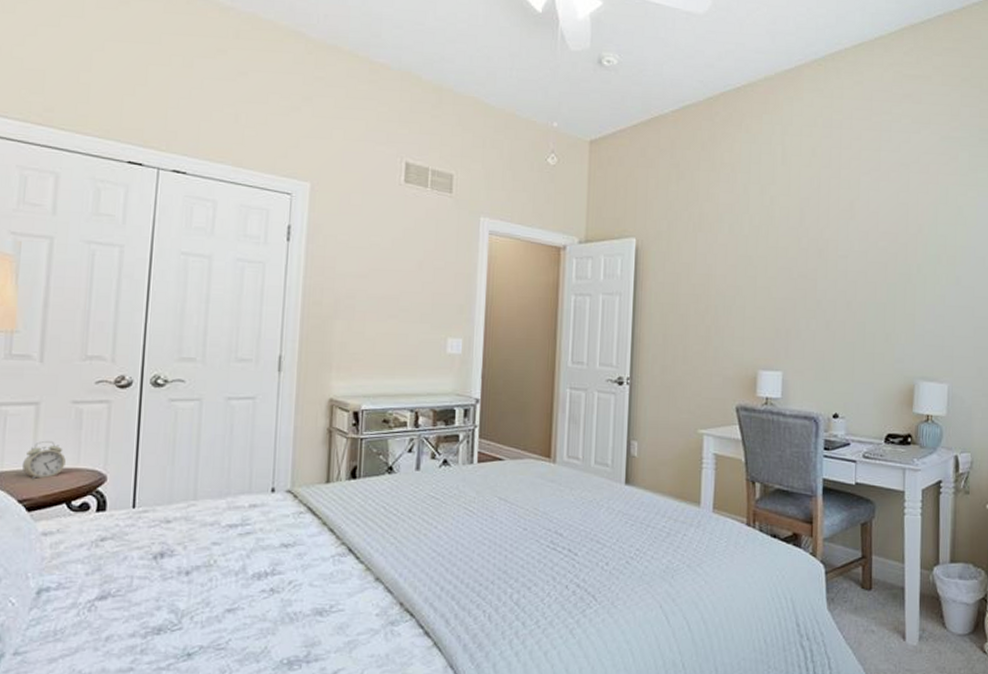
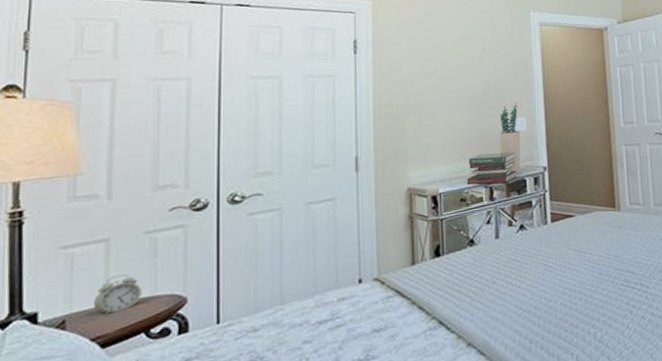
books: none [392,372,447,410] -> present [467,152,518,185]
vase: none [429,320,456,403] -> present [499,102,521,175]

